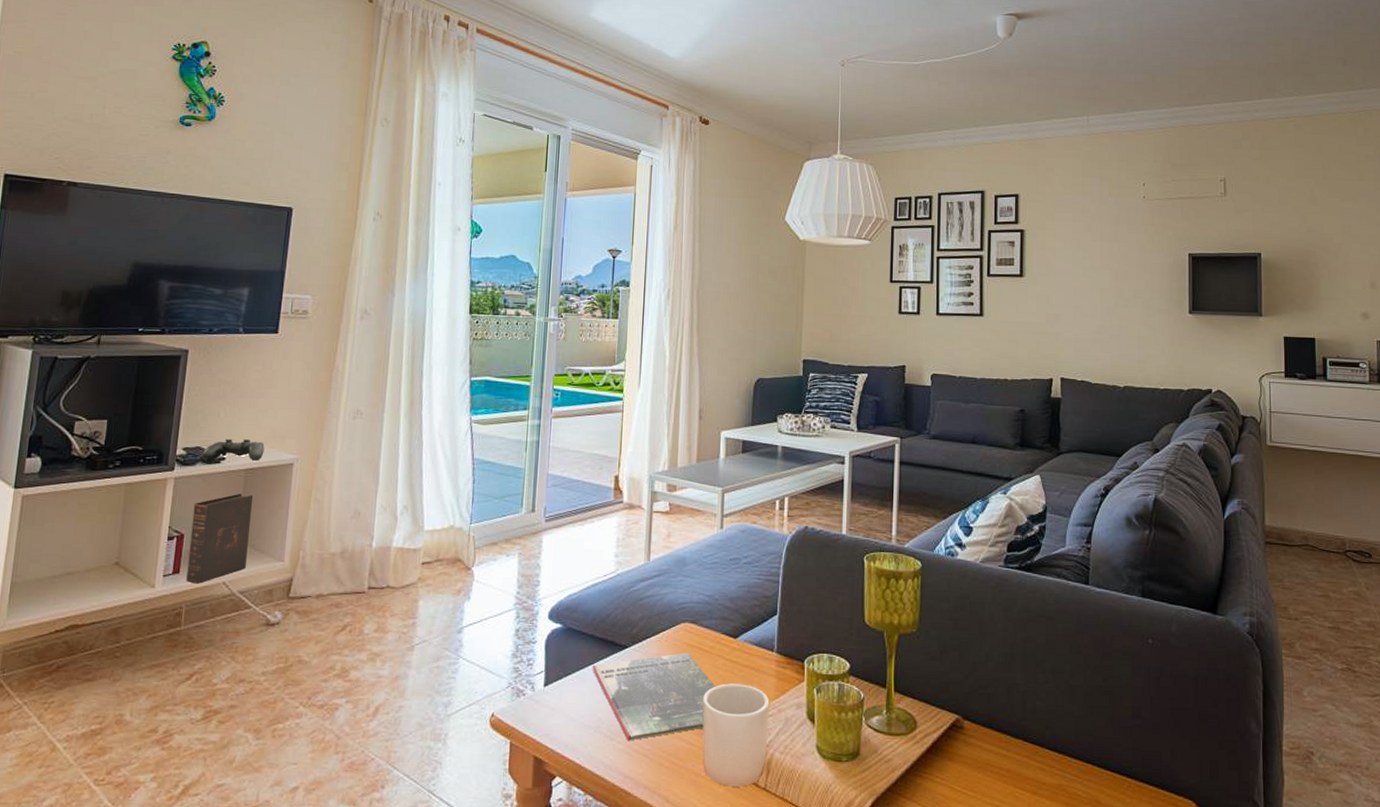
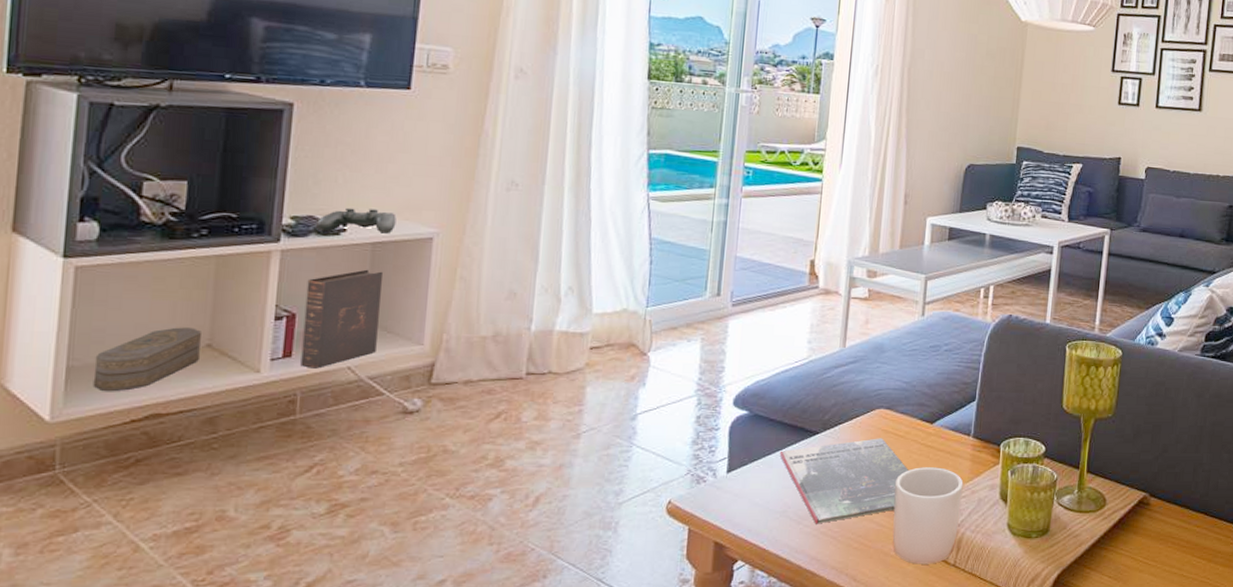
decorative box: none [29,547,113,604] -> present [93,327,203,391]

